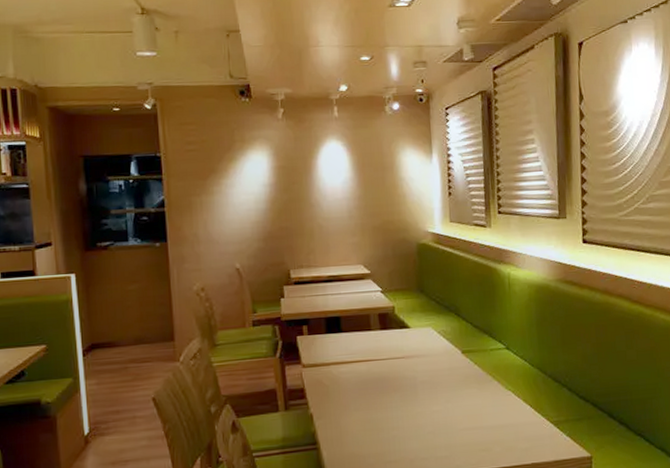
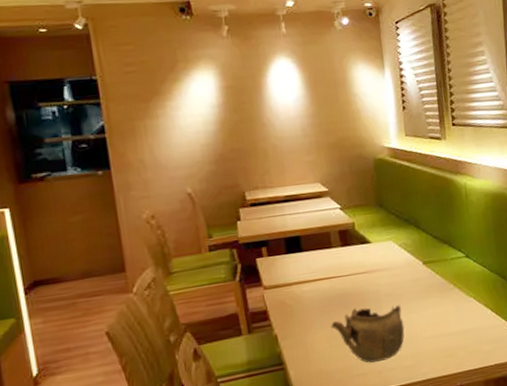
teapot: none [365,393,440,450] -> present [330,305,405,363]

